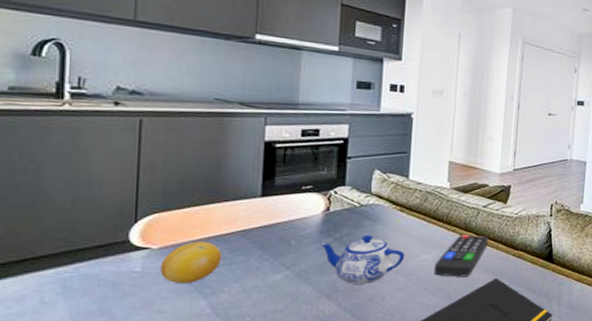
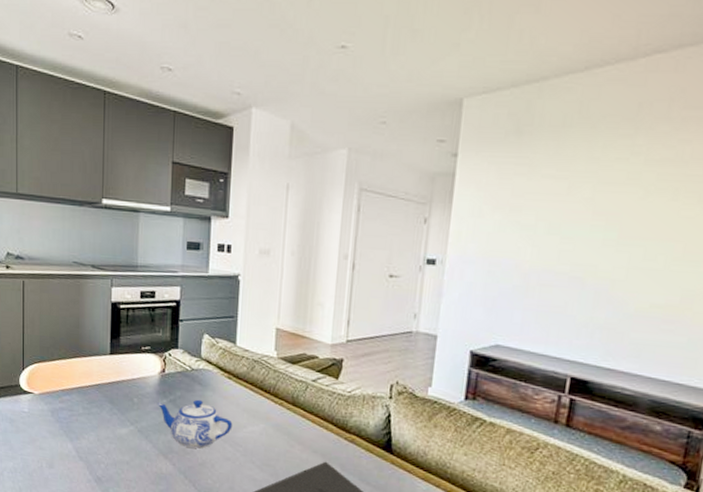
fruit: present [160,242,222,284] -> none [41,391,82,427]
remote control: present [435,234,488,277] -> none [261,409,318,456]

